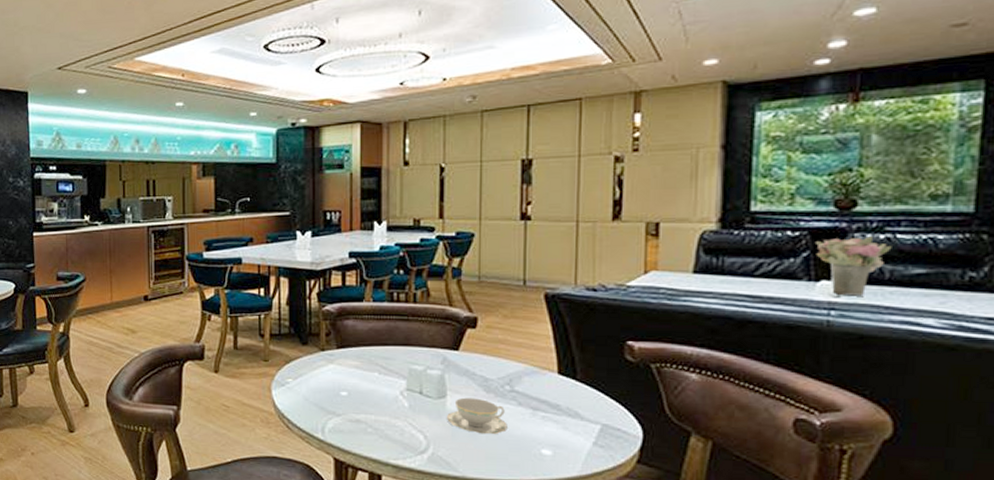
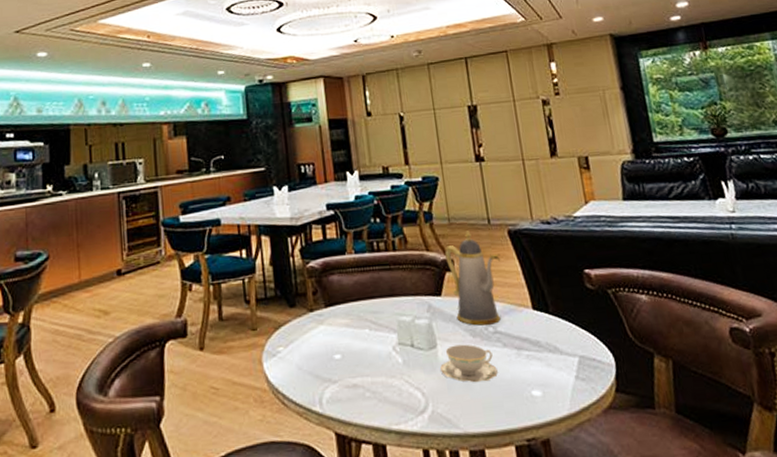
coffee pot: none [470,290,531,383] -> present [445,230,501,326]
flower bouquet: present [814,236,892,296] -> none [705,158,760,210]

